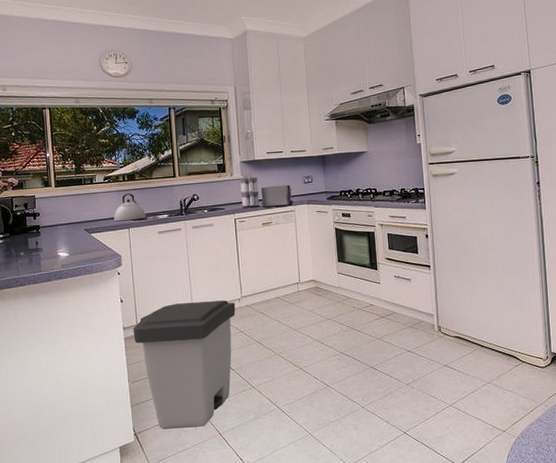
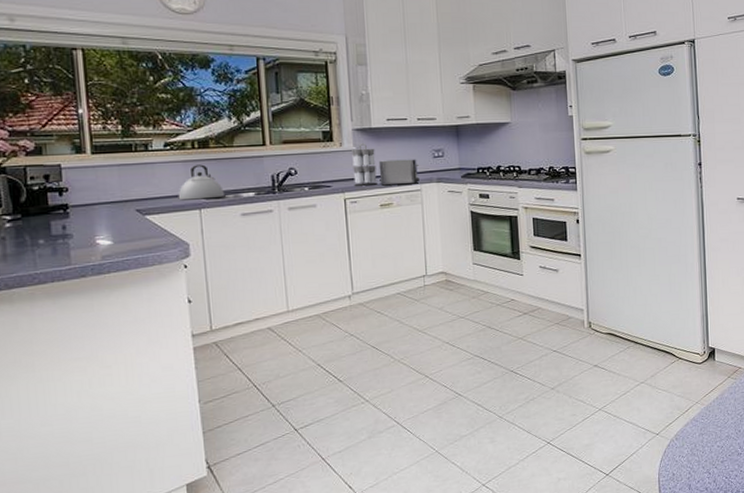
trash can: present [133,300,236,429] -> none [205,297,345,458]

